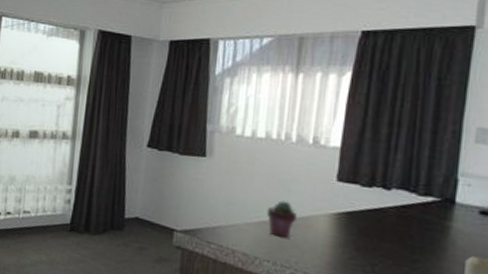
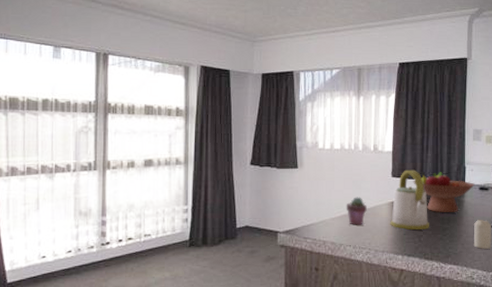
kettle: none [329,173,390,257] -> present [390,169,429,230]
fruit bowl: none [369,178,472,241] -> present [413,172,475,212]

